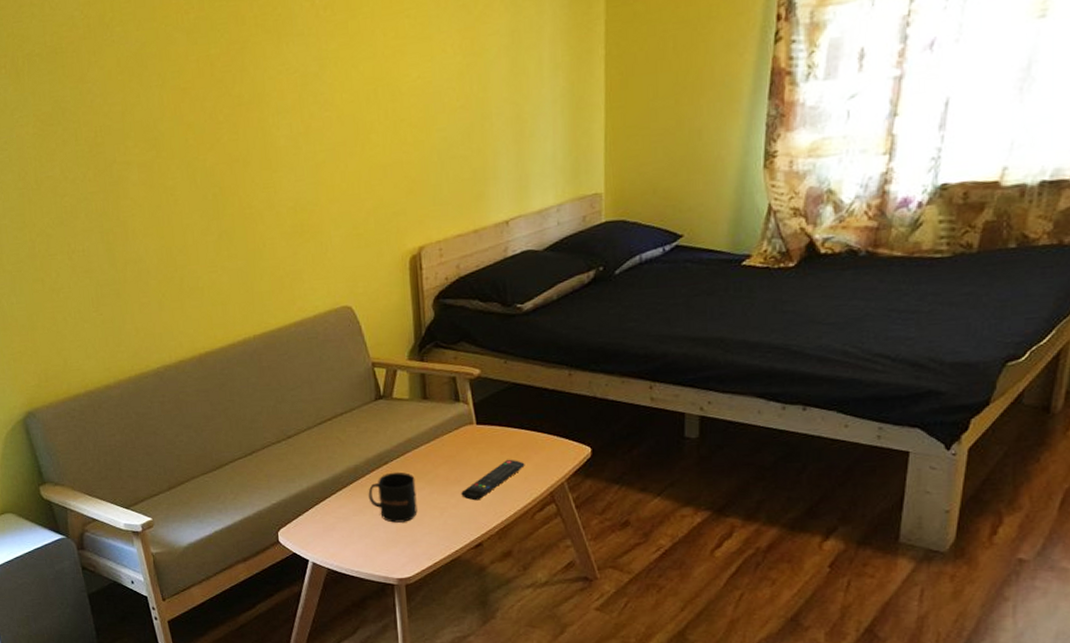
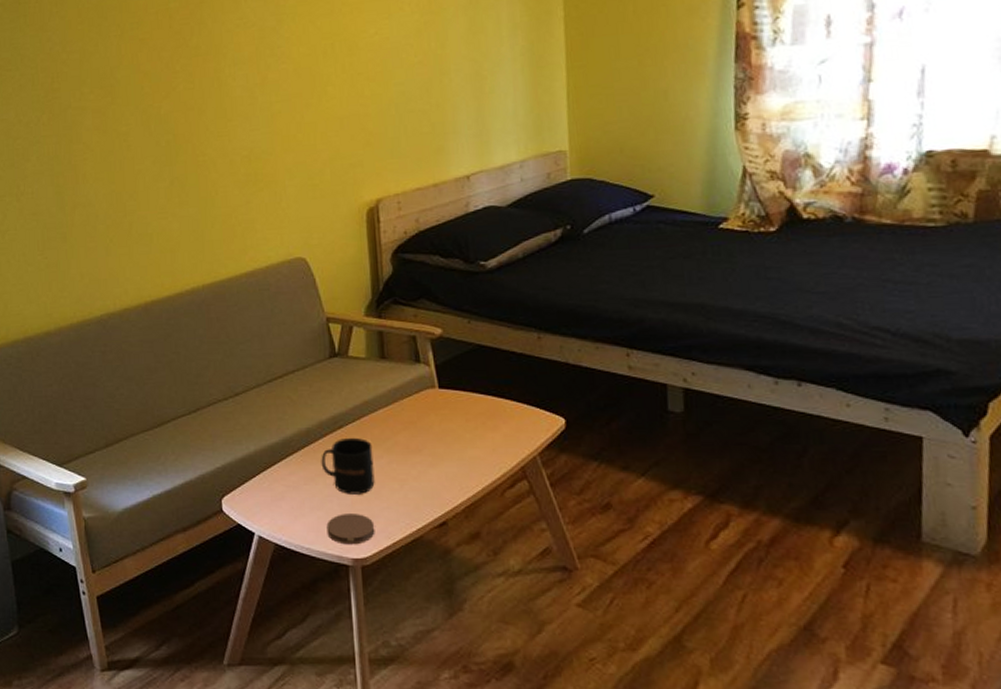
coaster: none [374,539,418,567] -> present [326,514,375,545]
remote control: present [461,459,525,501] -> none [423,428,493,473]

